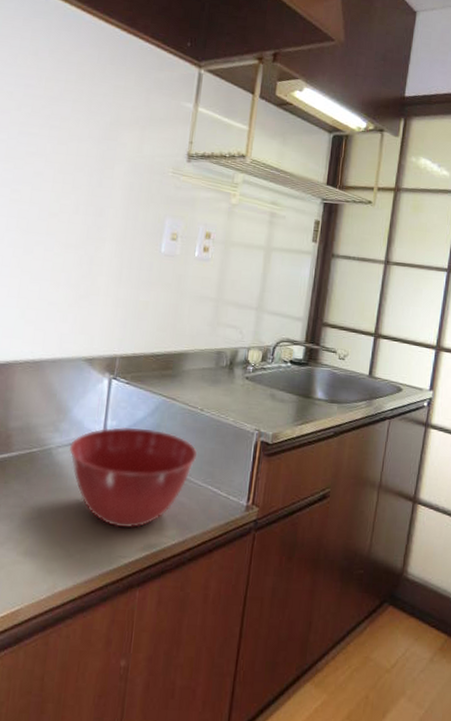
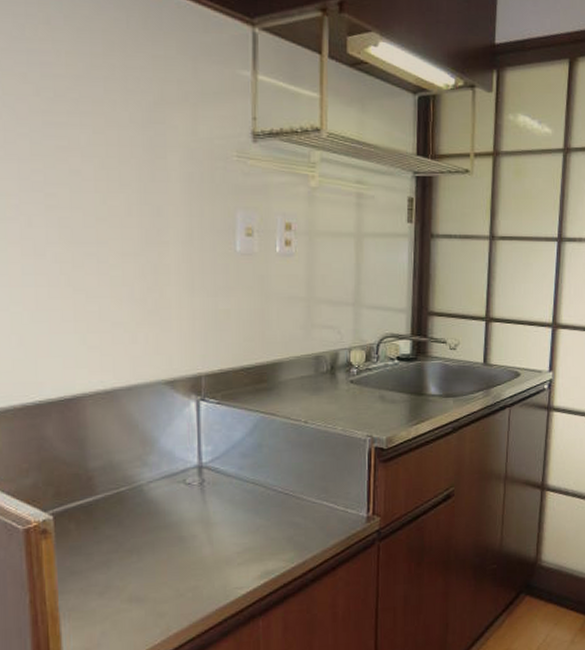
mixing bowl: present [69,427,197,528] -> none [163,449,306,559]

